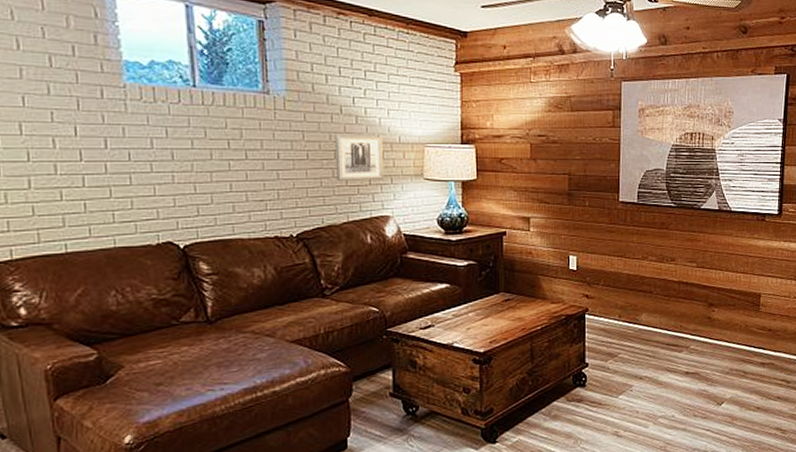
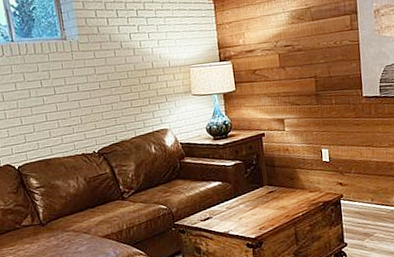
wall art: present [335,135,383,181] -> none [119,62,160,104]

